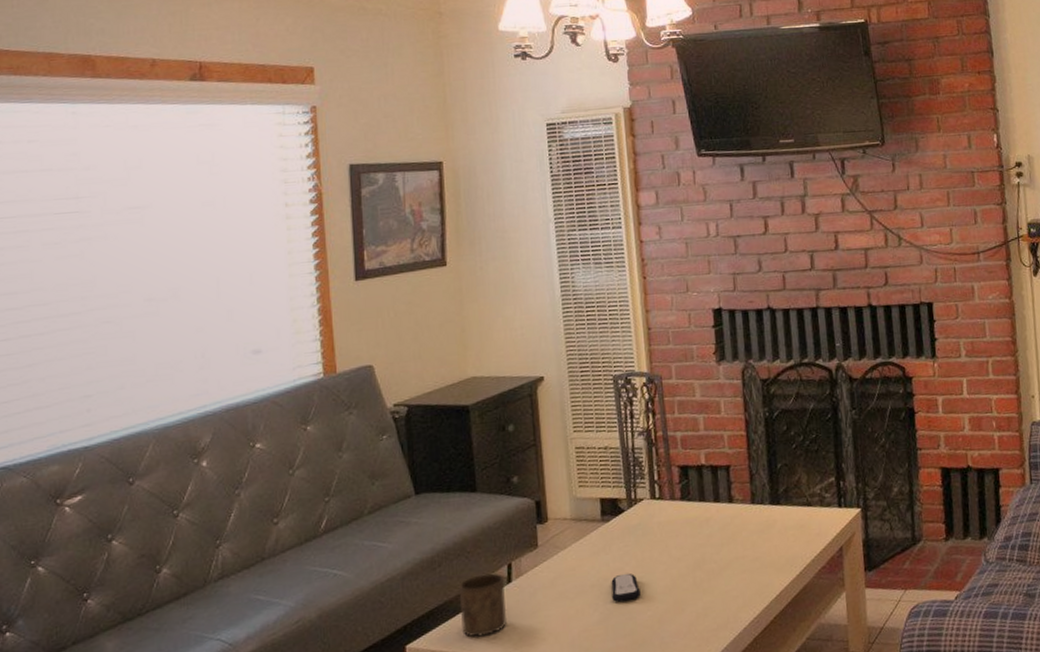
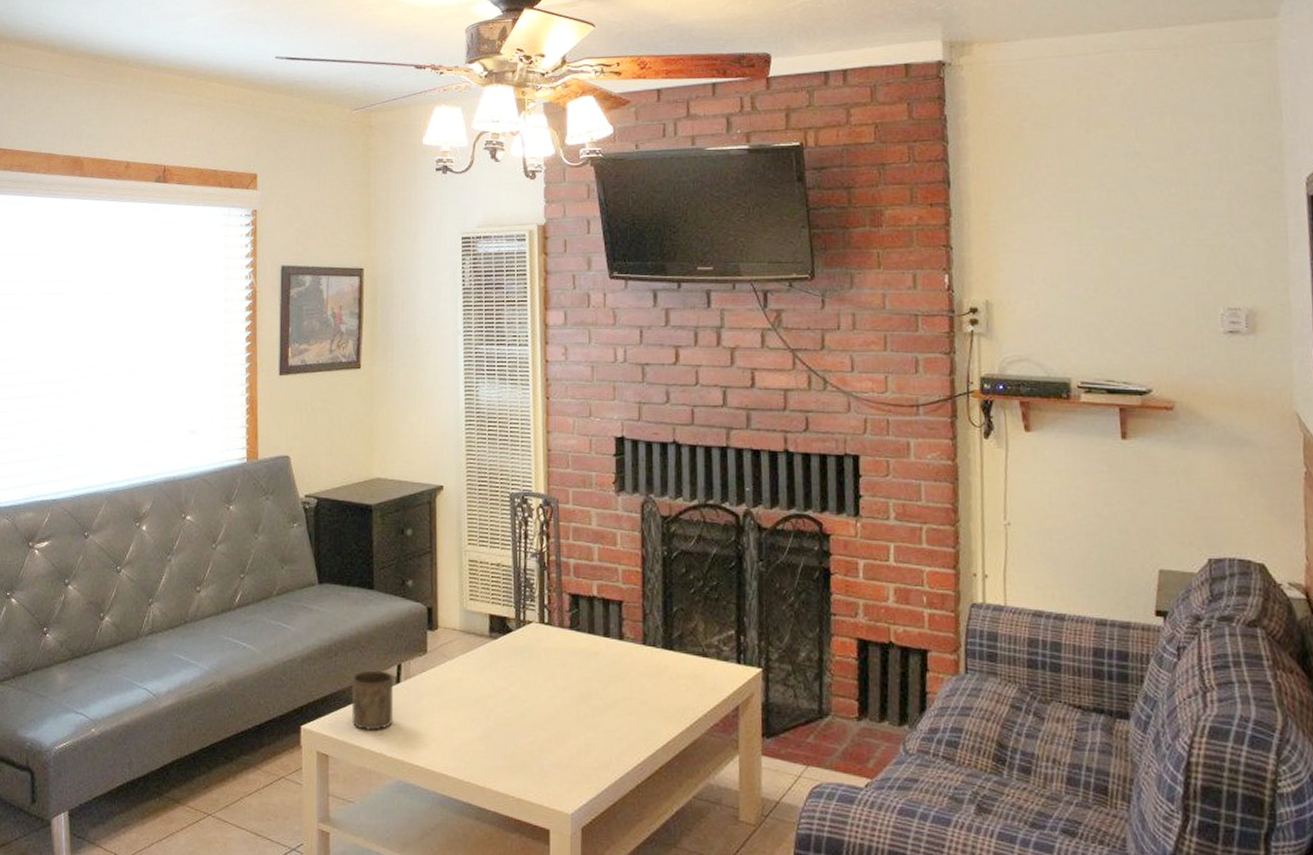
remote control: present [611,573,641,603] -> none [495,693,523,723]

